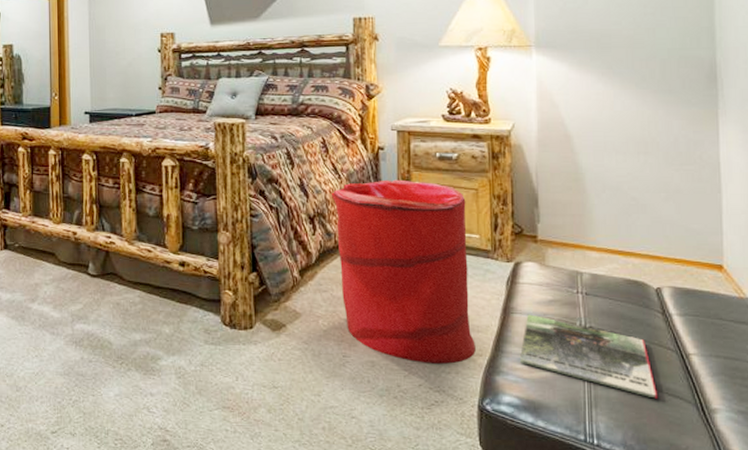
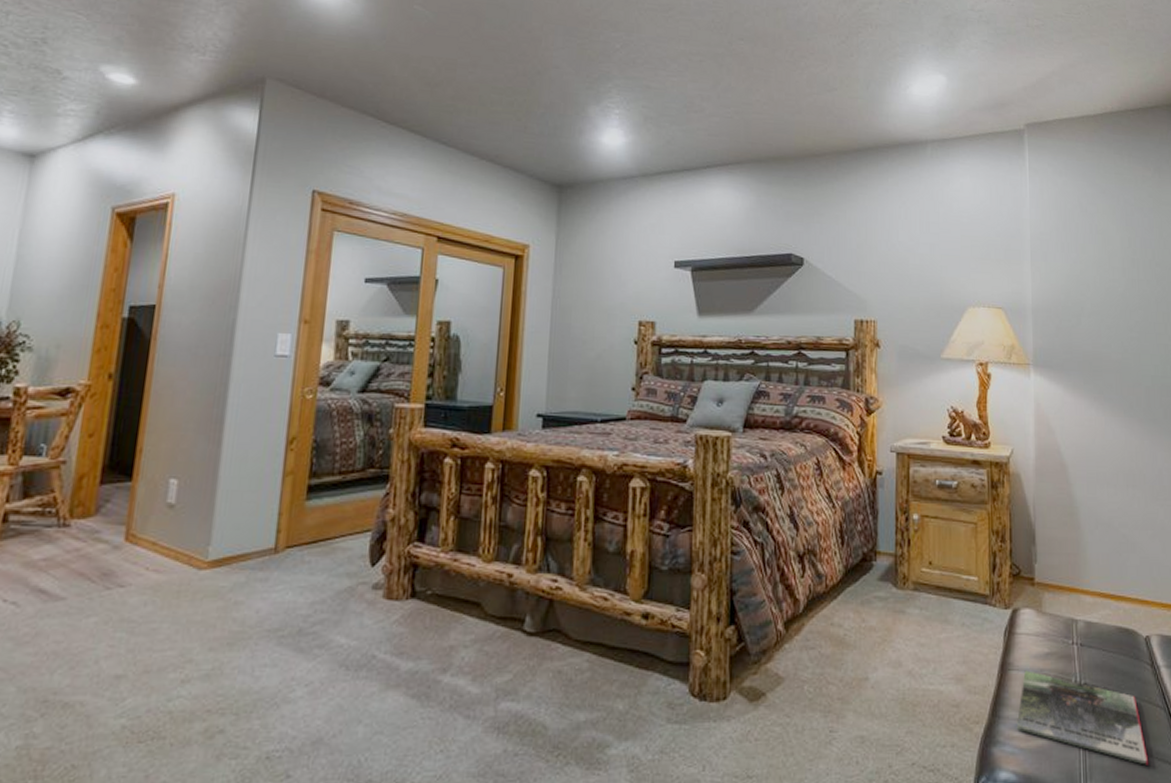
laundry hamper: present [331,179,476,365] -> none [823,510,972,737]

